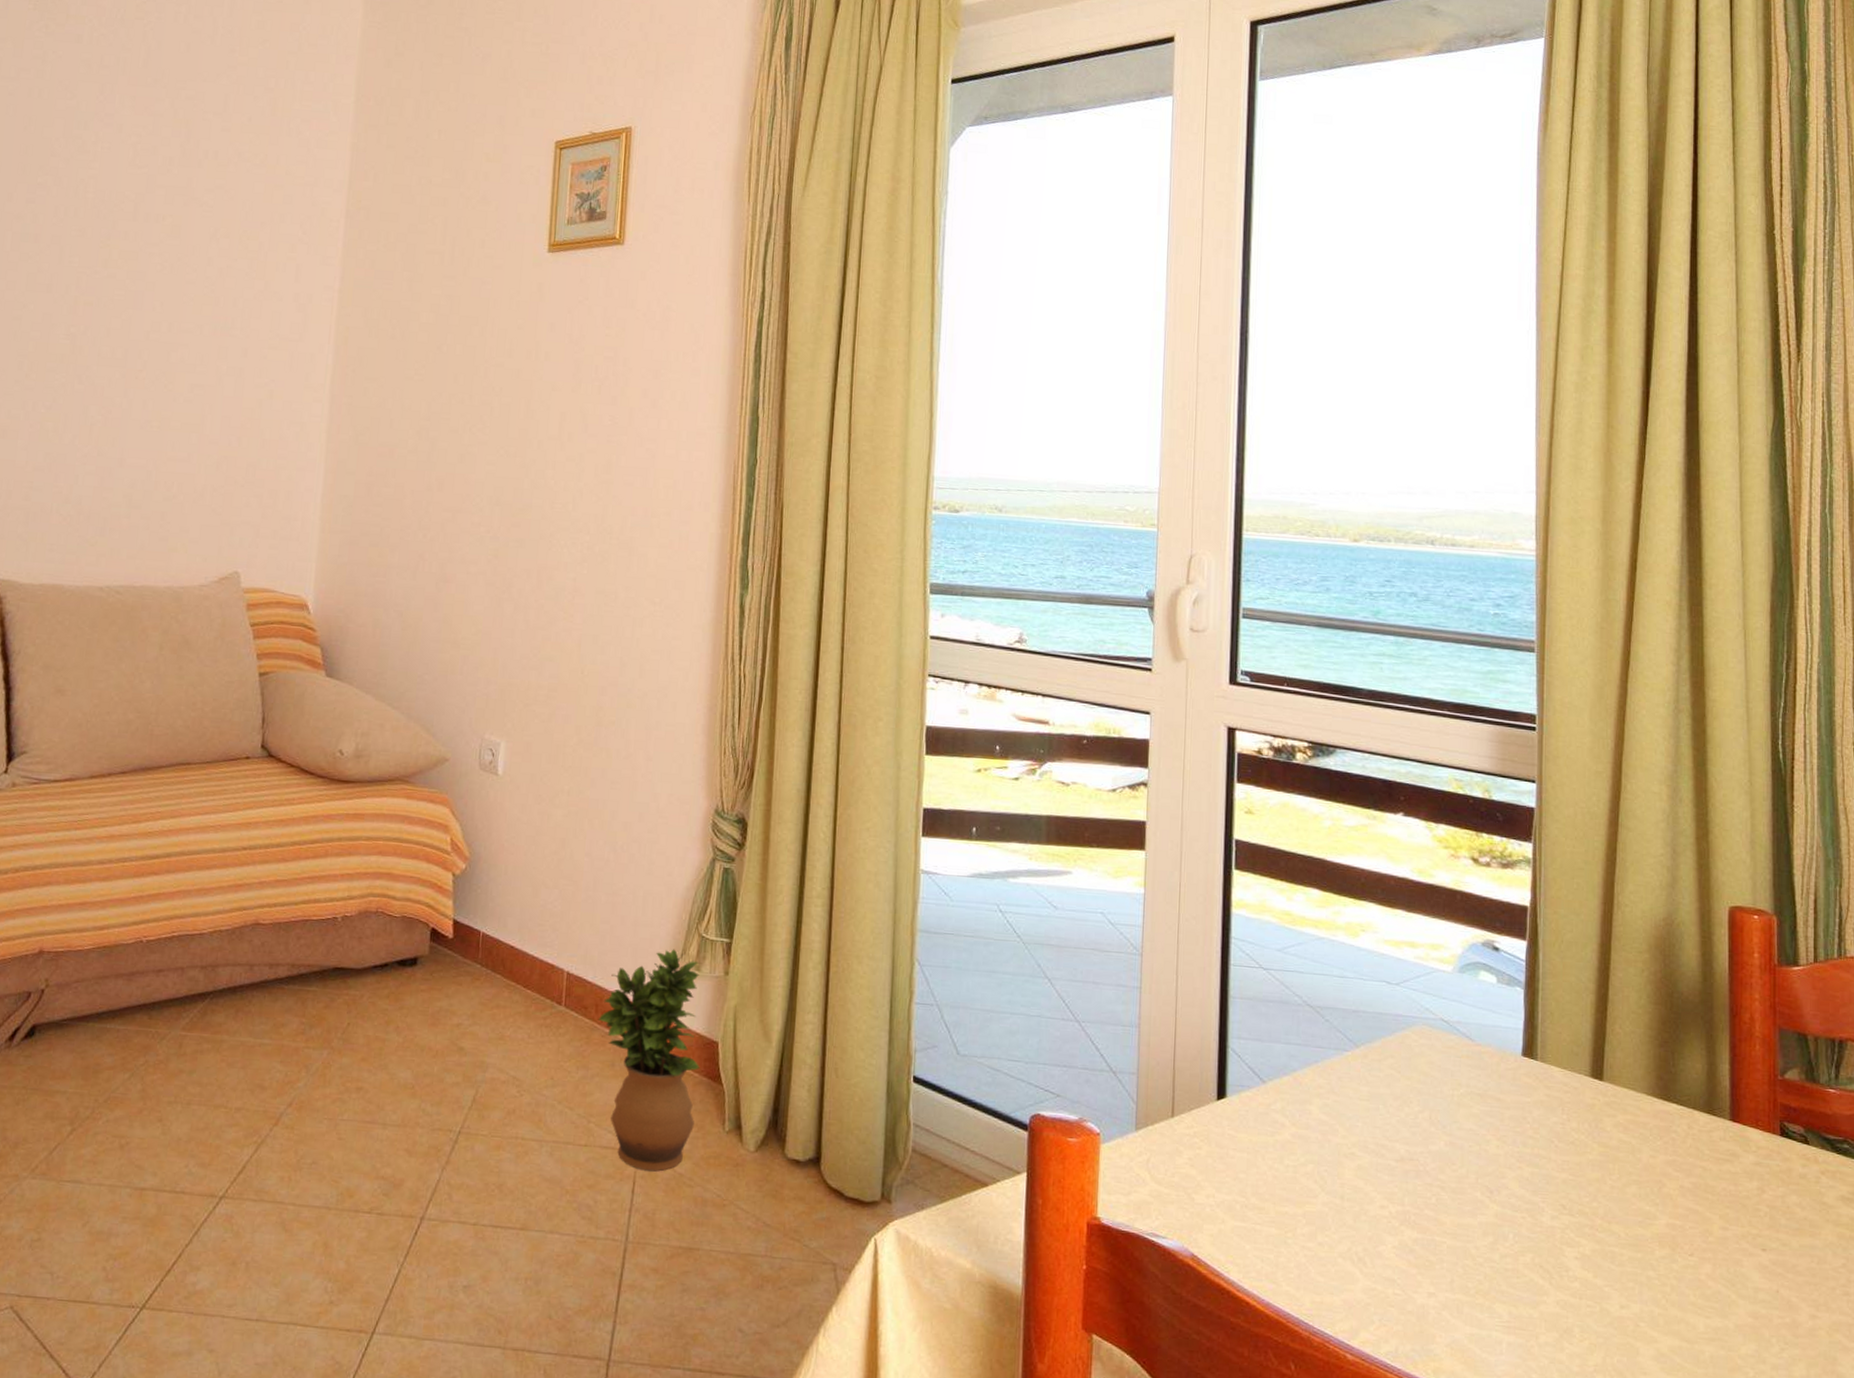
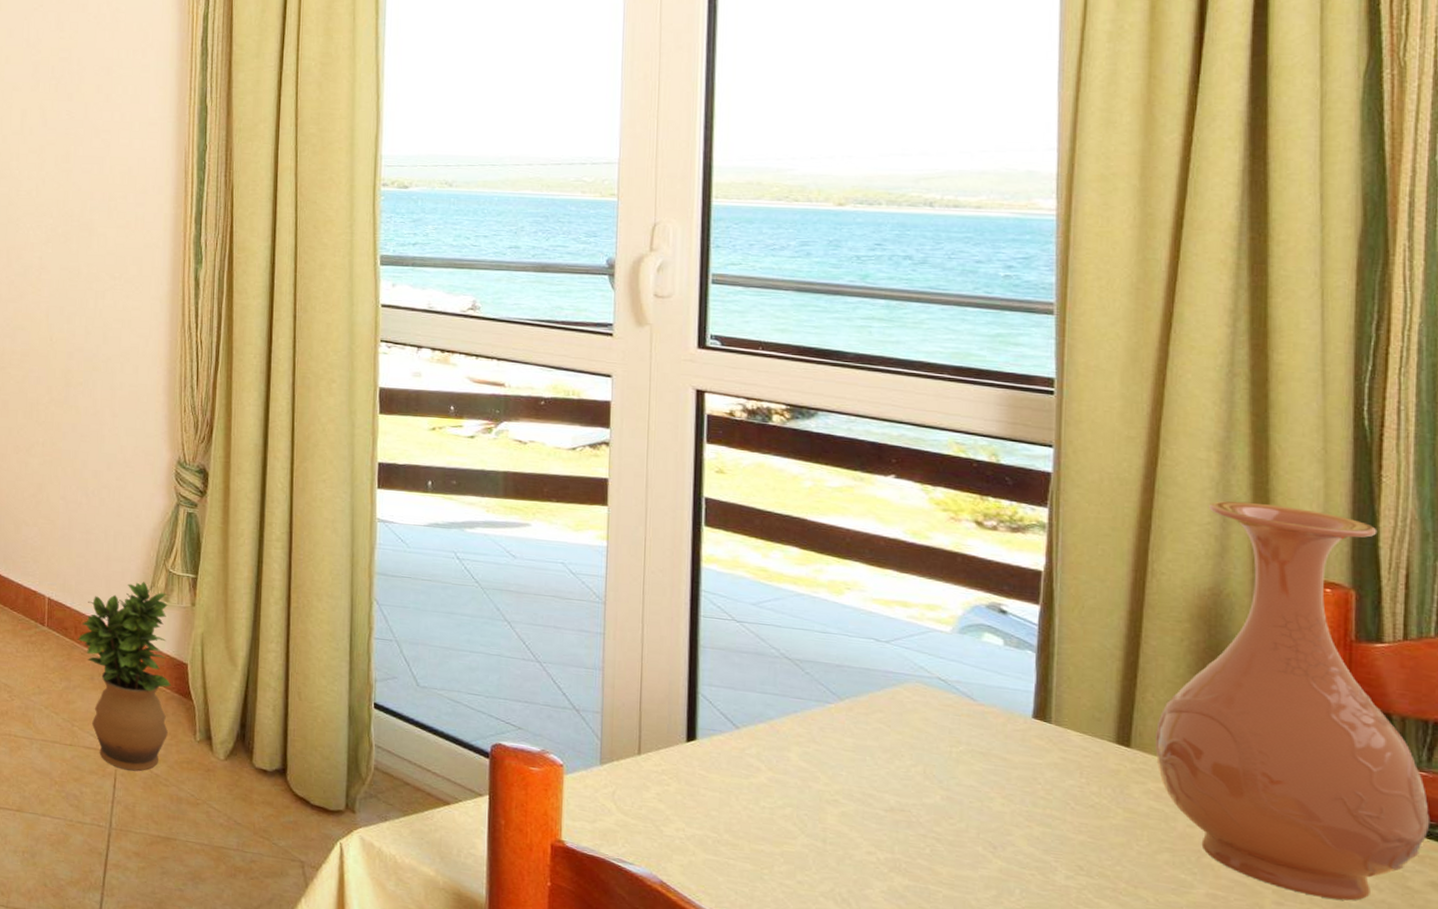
vase: none [1622,832,1839,1221] -> present [1154,500,1431,901]

